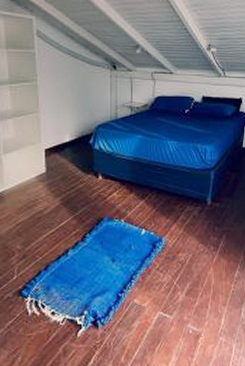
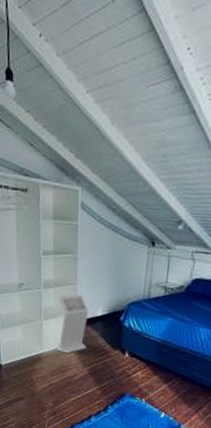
lectern: none [19,122,57,186] -> present [56,294,89,353]

